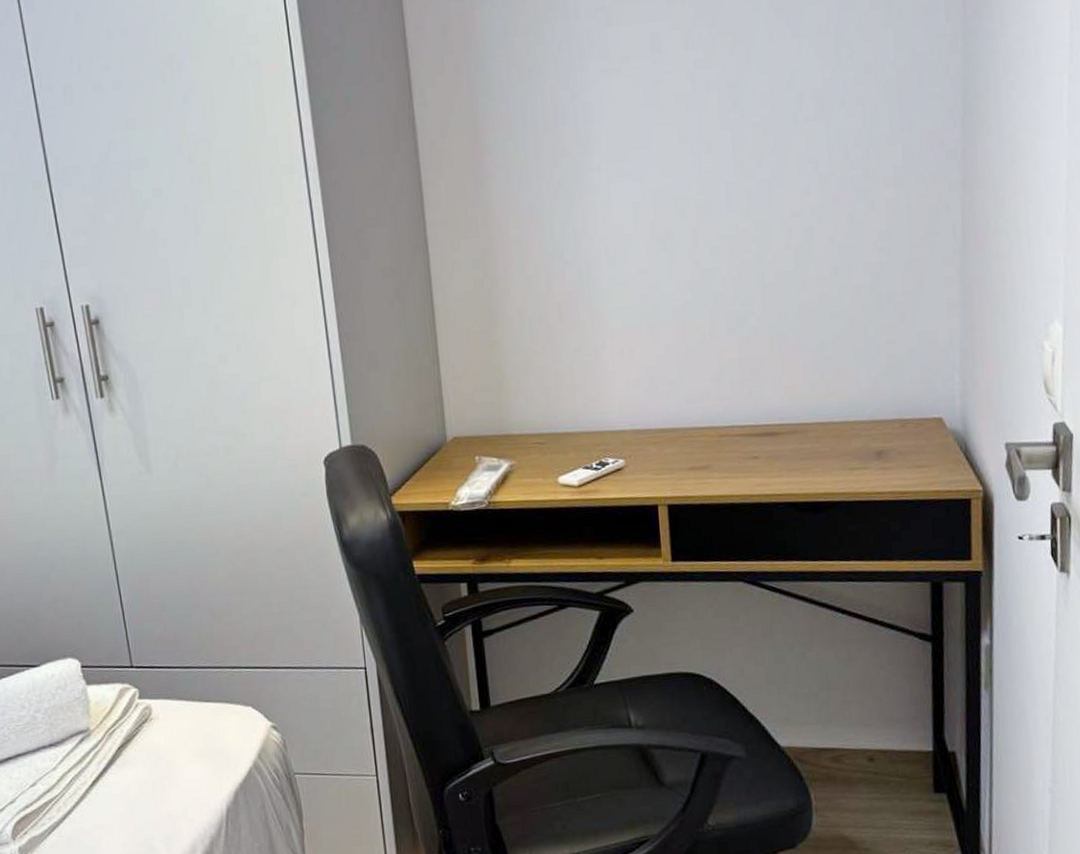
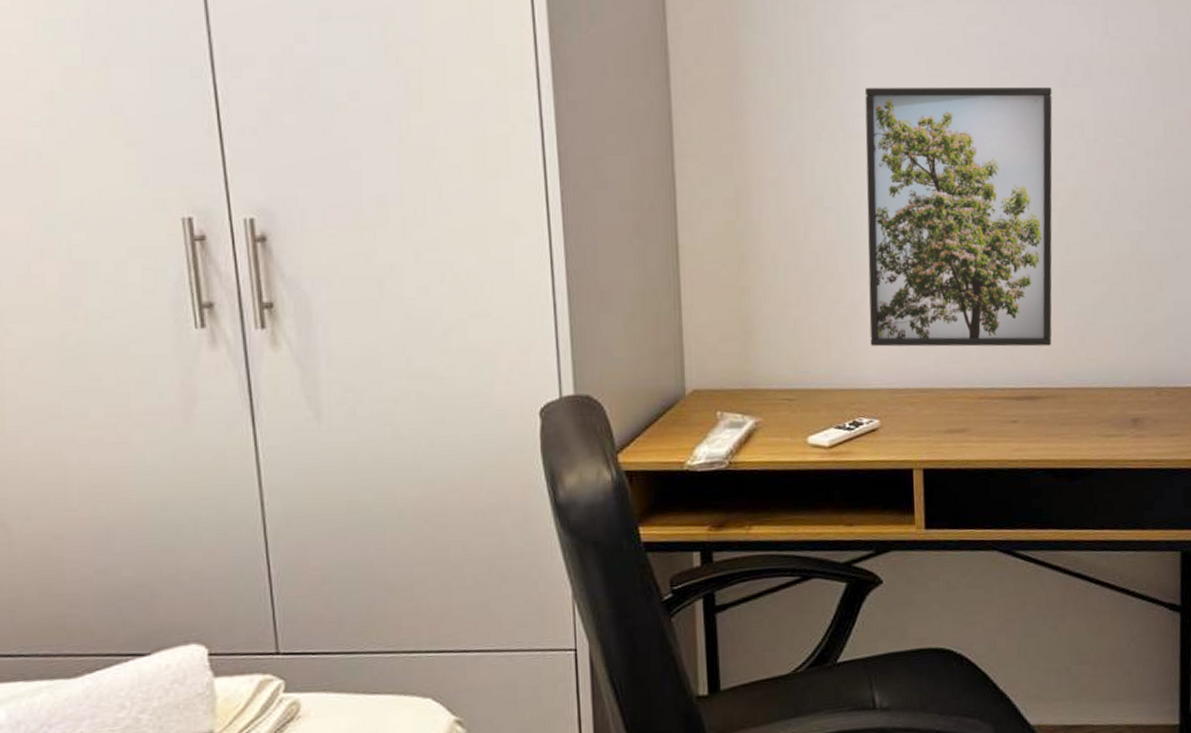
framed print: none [597,124,791,391] -> present [864,87,1053,347]

